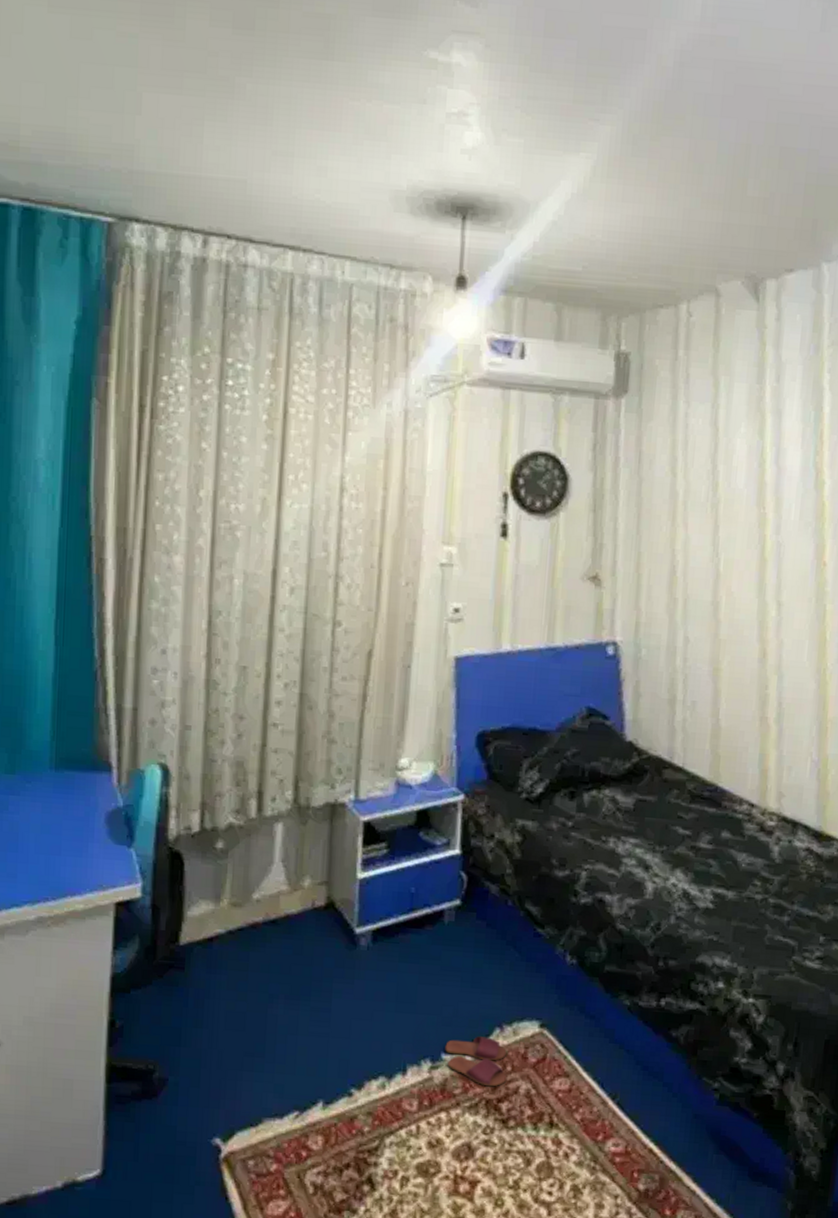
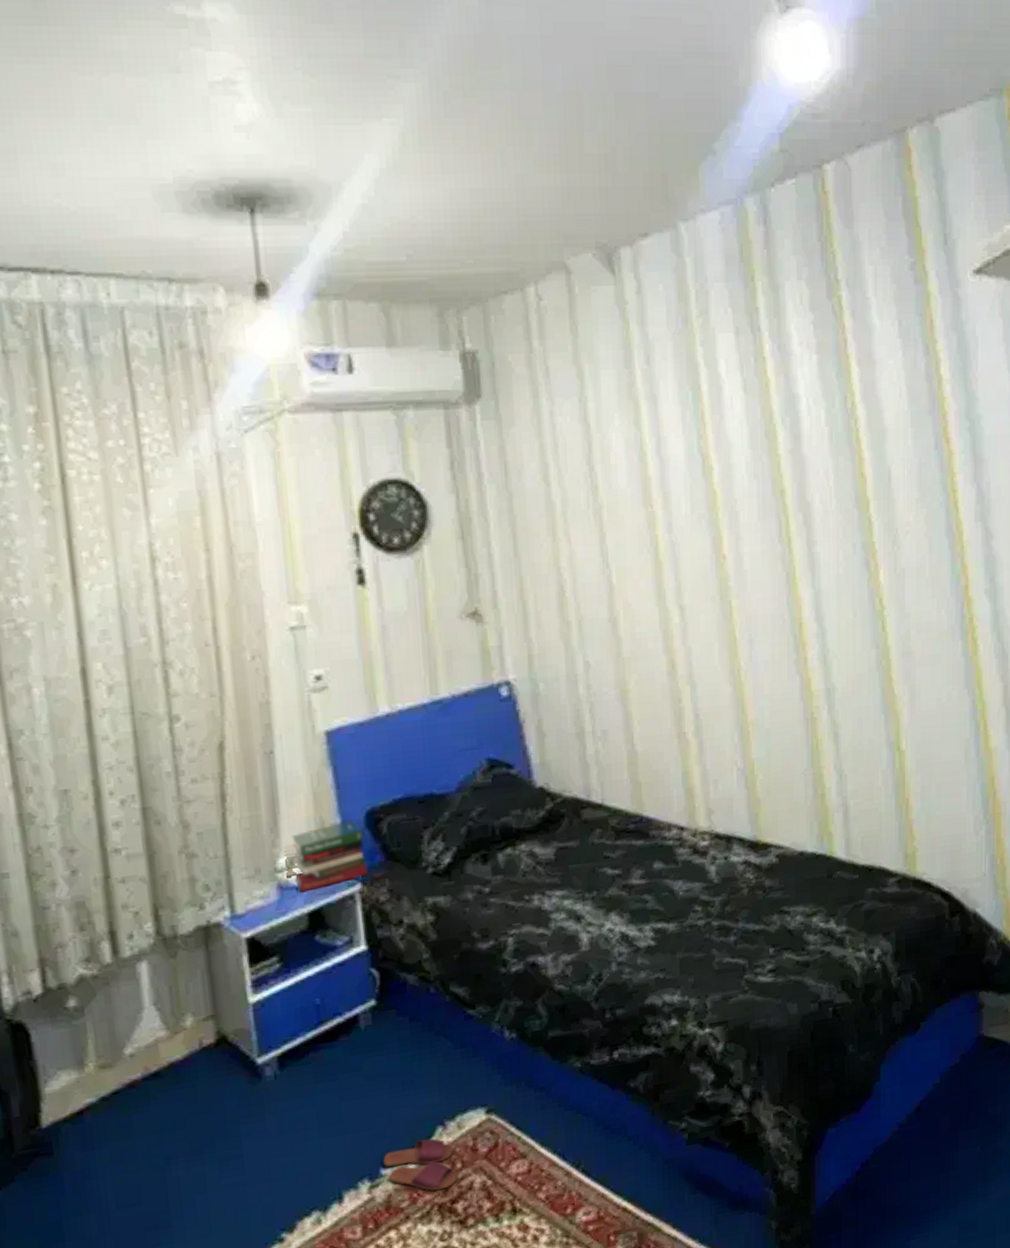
books: none [411,738,473,793] -> present [291,821,368,893]

